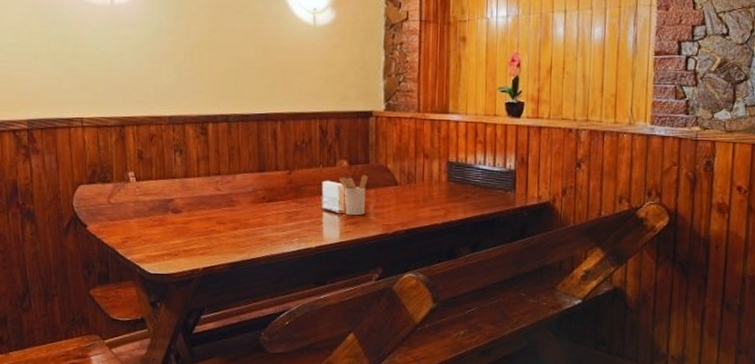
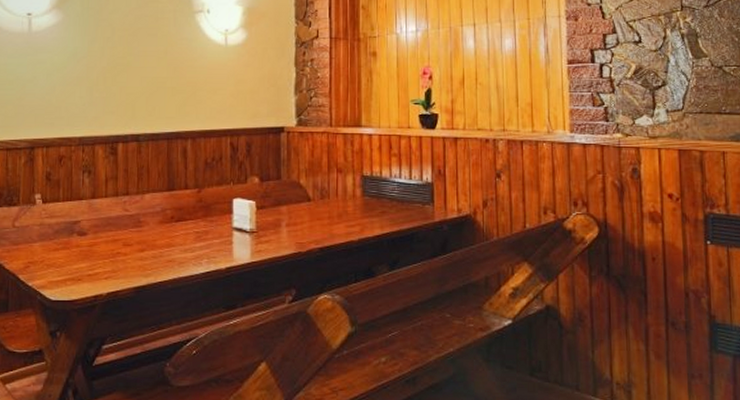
utensil holder: present [339,175,368,216] -> none [250,191,280,234]

